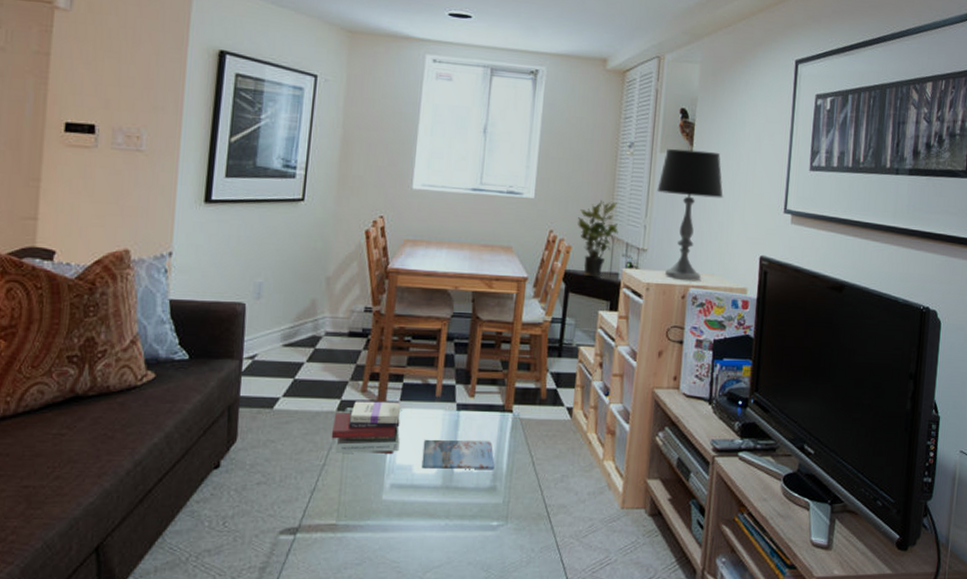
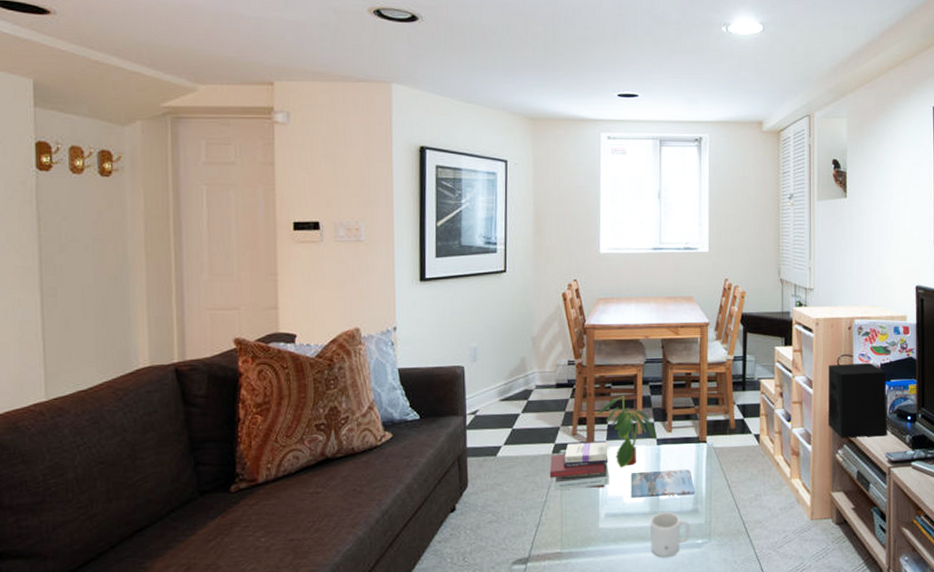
plant: none [391,352,458,433] -> present [597,396,658,468]
mug: none [438,486,486,538] -> present [649,511,691,557]
potted plant: present [578,200,618,278] -> none [749,248,786,318]
speaker: none [649,336,719,421] -> present [828,362,888,439]
table lamp: present [657,148,723,282] -> none [818,196,878,314]

